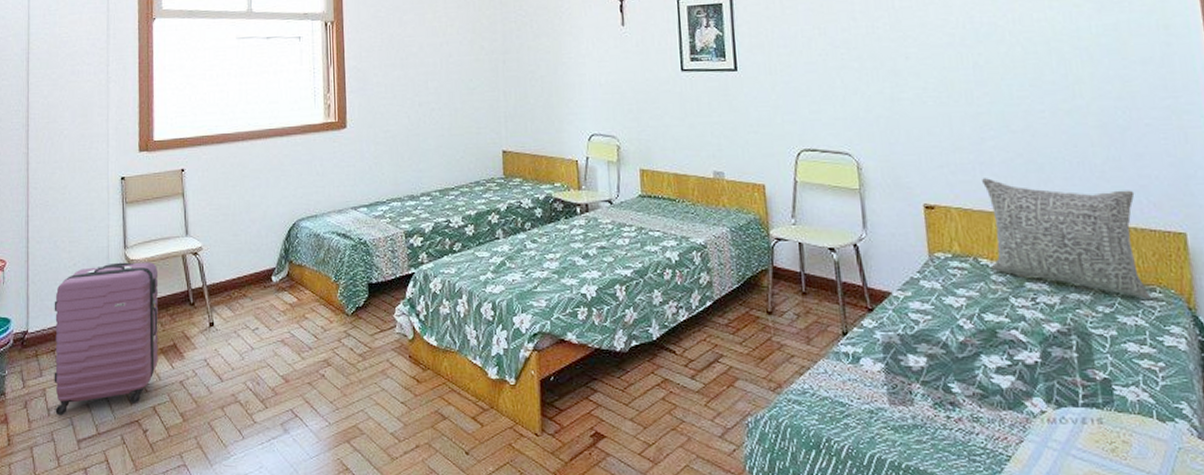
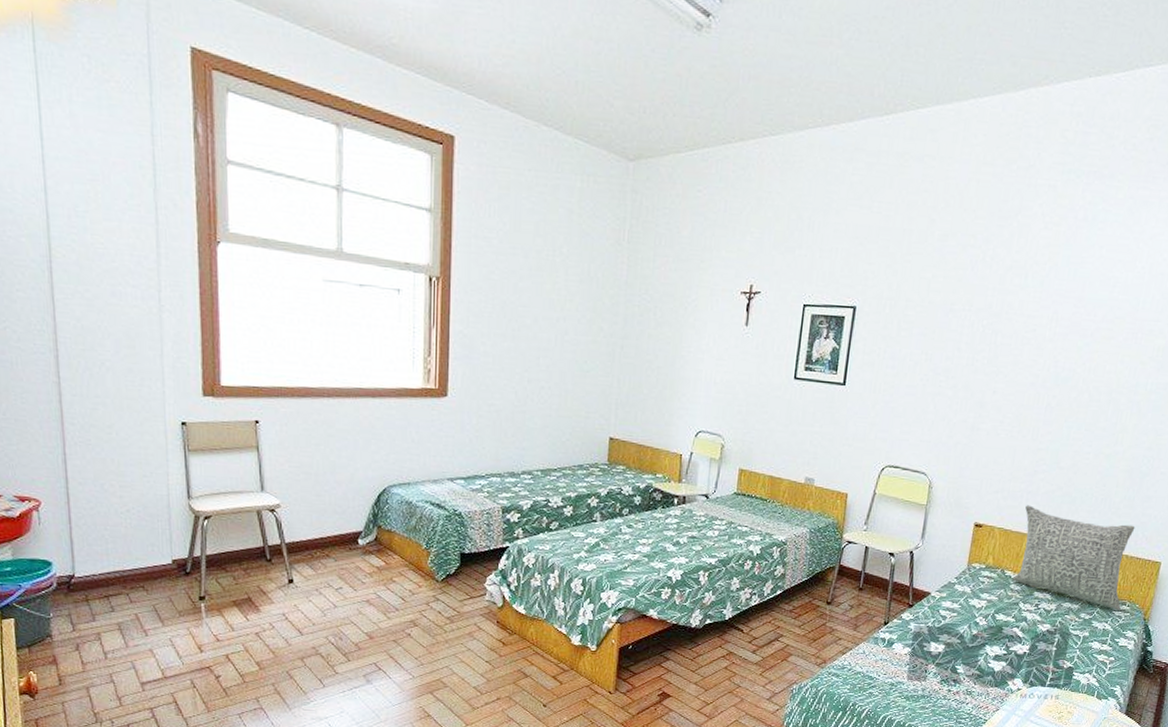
suitcase: present [54,262,159,416] -> none [104,512,231,659]

